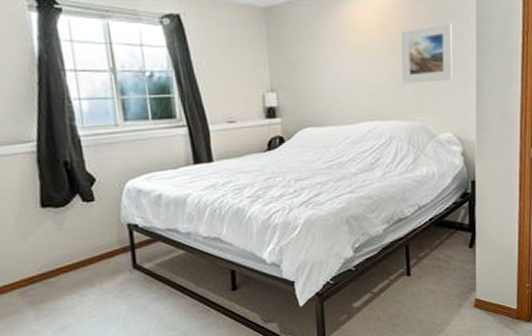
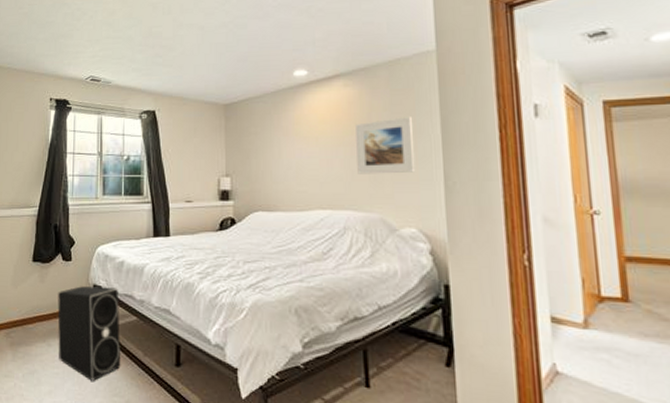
stereo: none [83,223,173,322] -> present [57,286,121,381]

